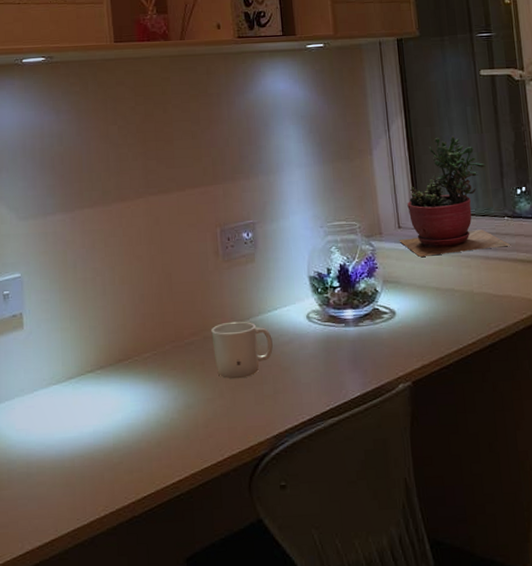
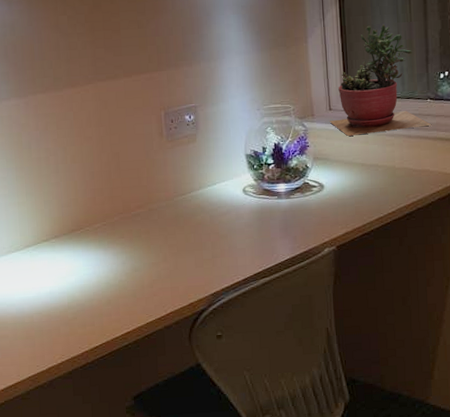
mug: present [211,321,273,379] -> none [156,194,212,246]

